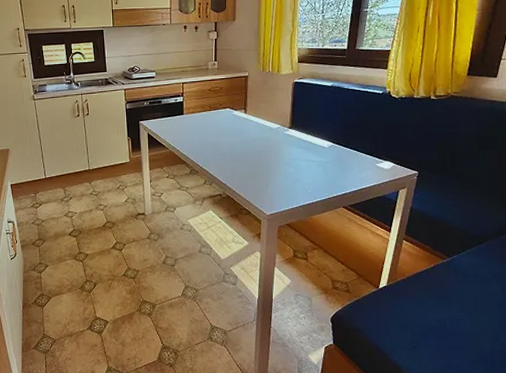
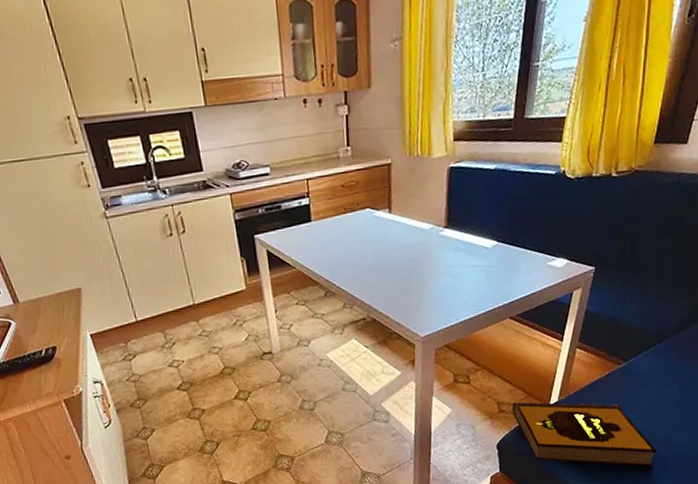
hardback book: none [345,280,484,360] -> present [512,401,658,467]

